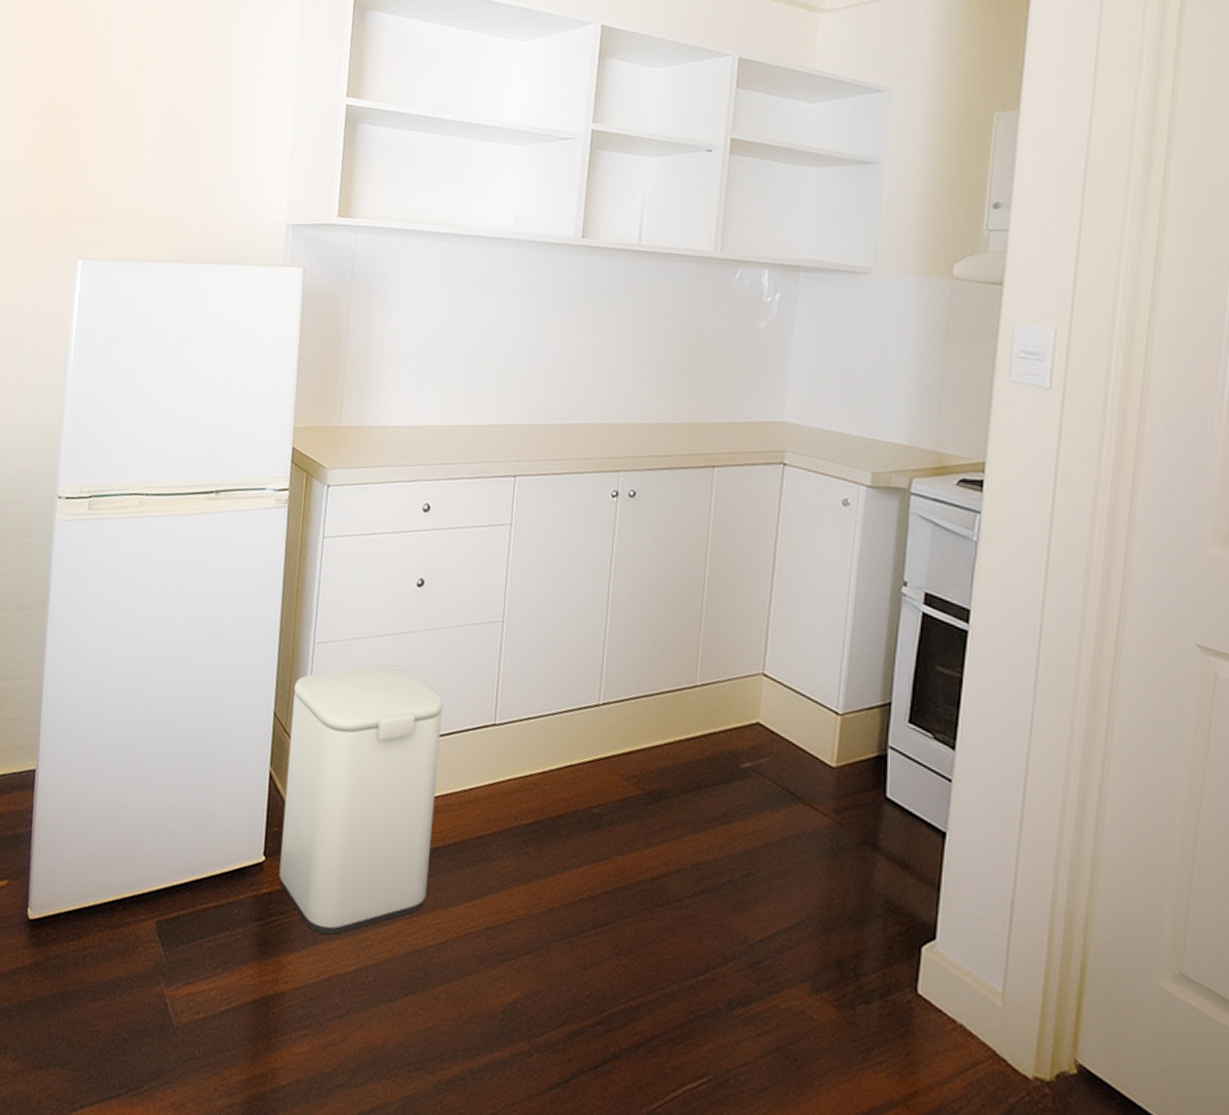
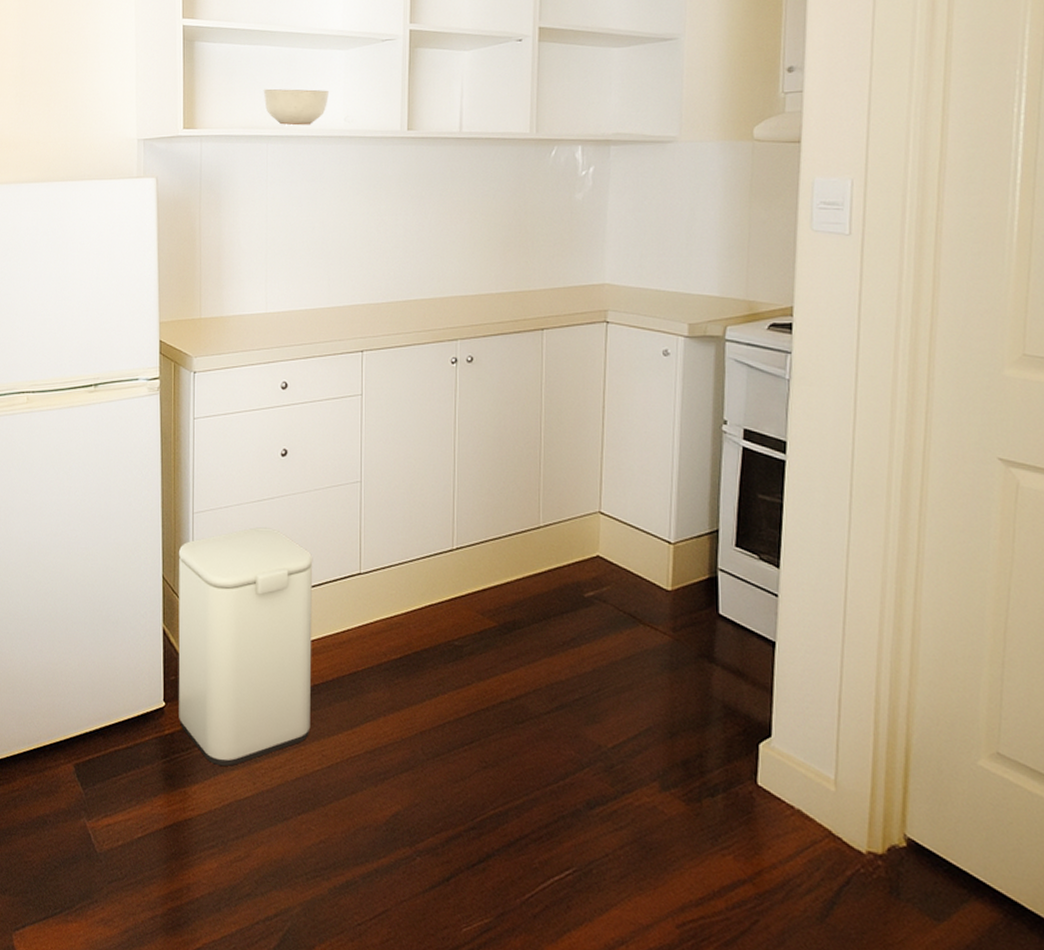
bowl: none [428,180,501,224] -> present [263,88,330,126]

